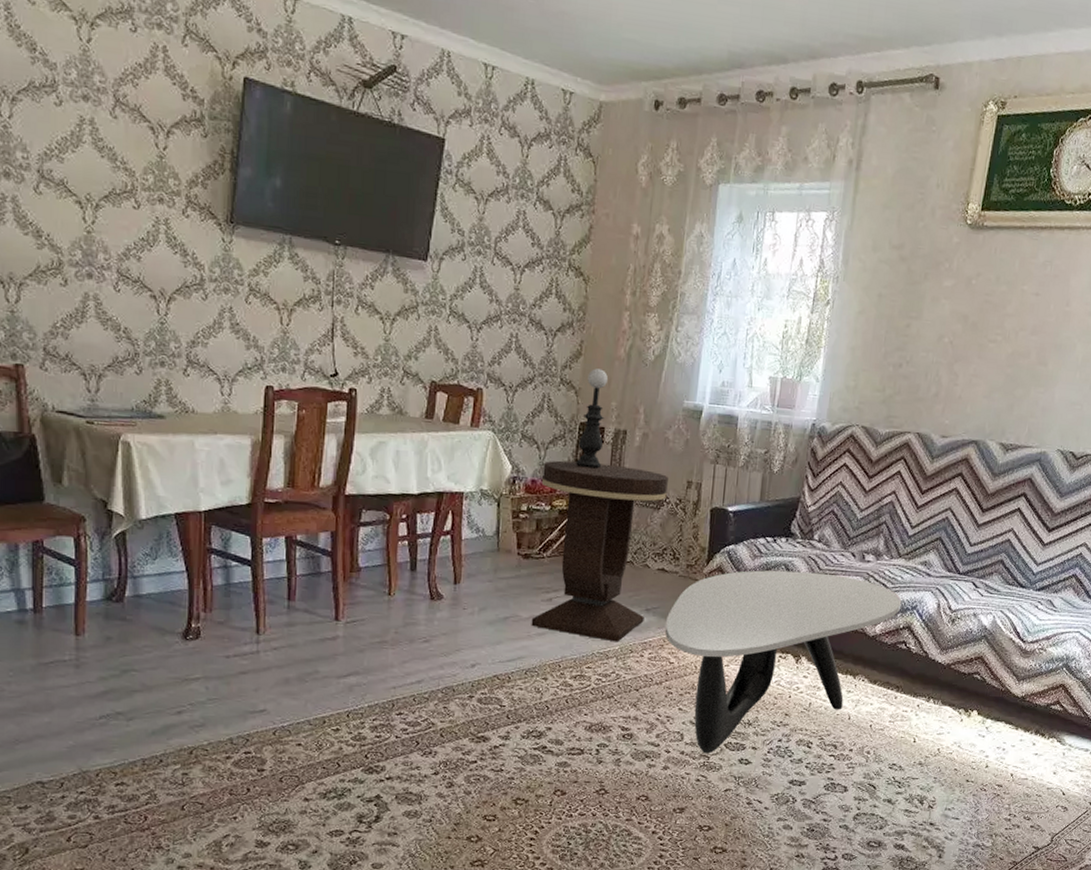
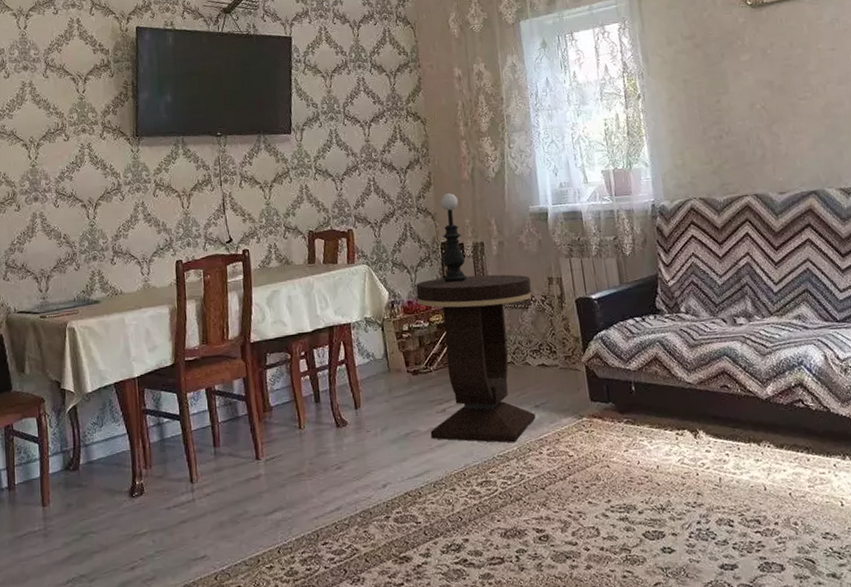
coffee table: present [664,570,902,754] -> none [556,343,787,547]

